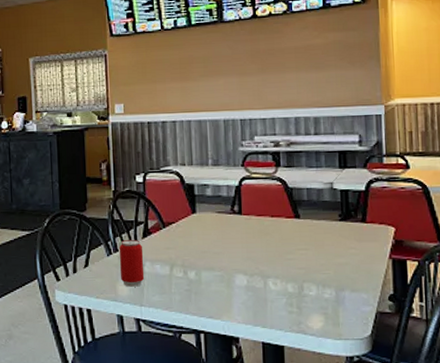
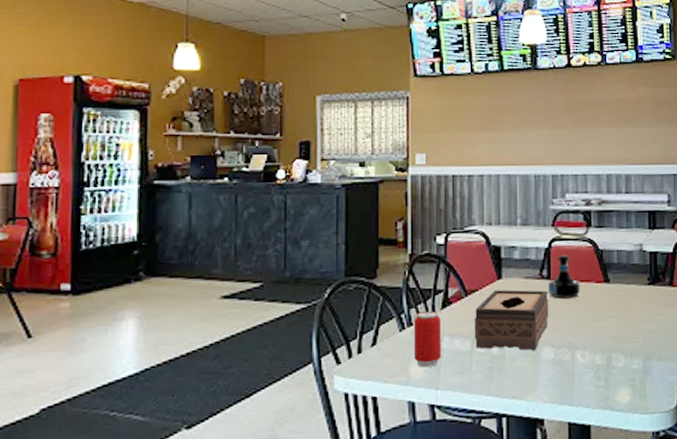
tissue box: none [172,223,241,277] -> present [474,289,549,351]
tequila bottle: none [240,192,271,232] -> present [548,255,580,299]

